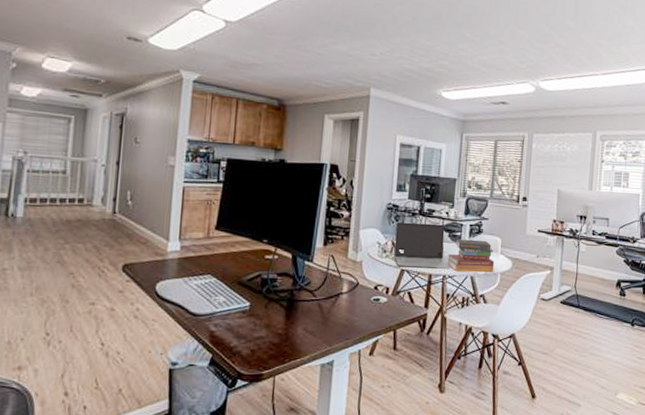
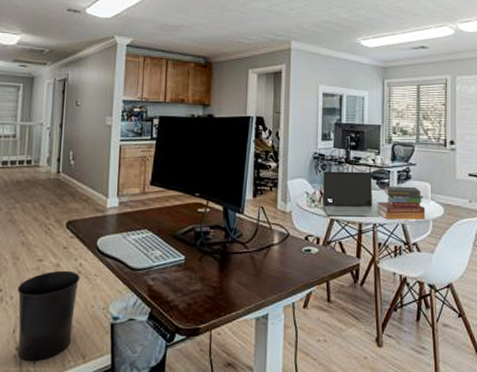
waste bin: none [66,314,136,406] -> present [17,270,80,361]

